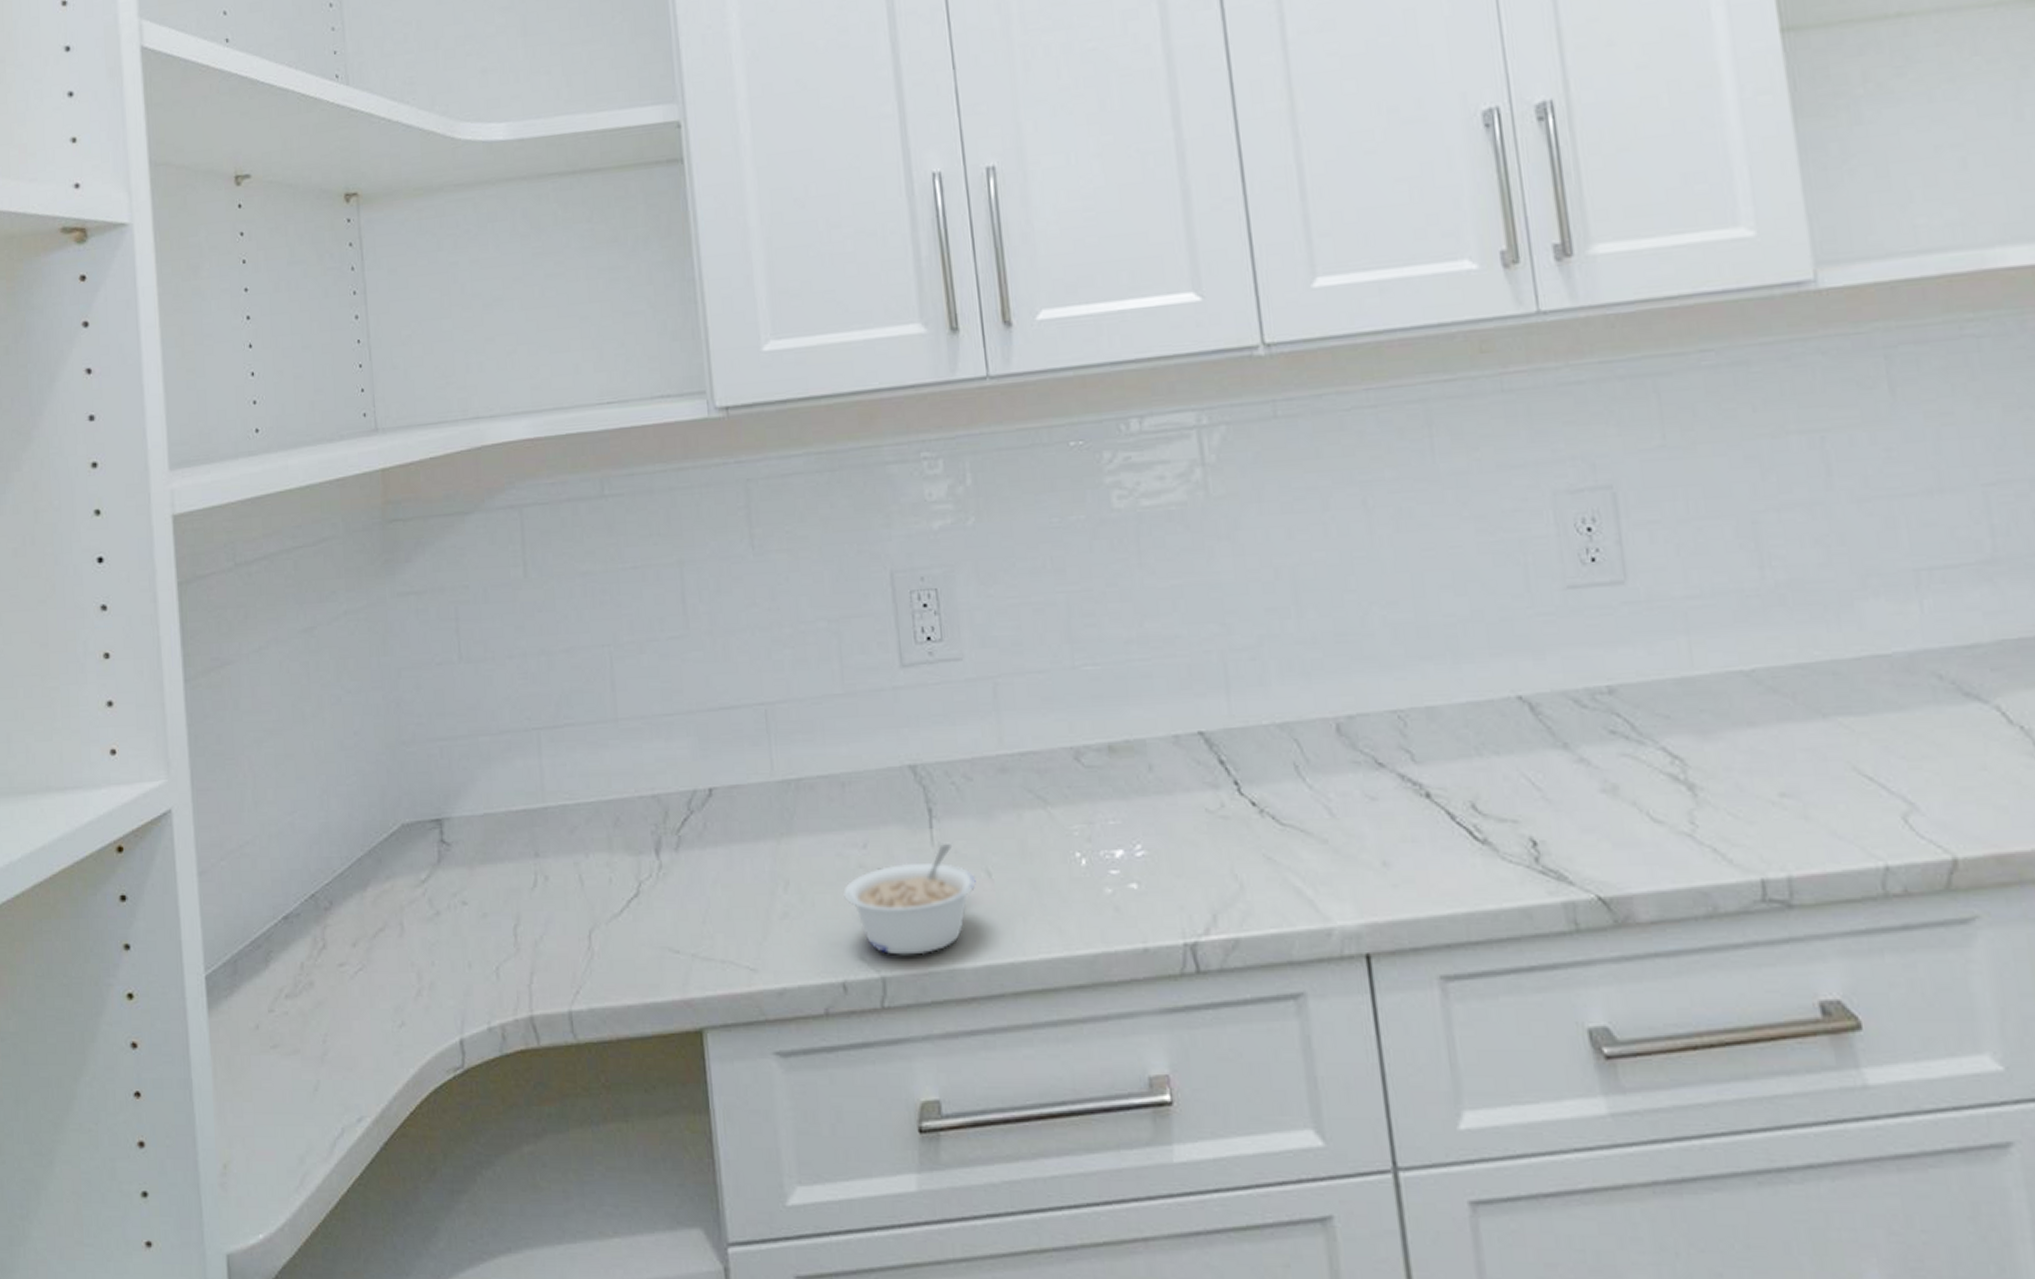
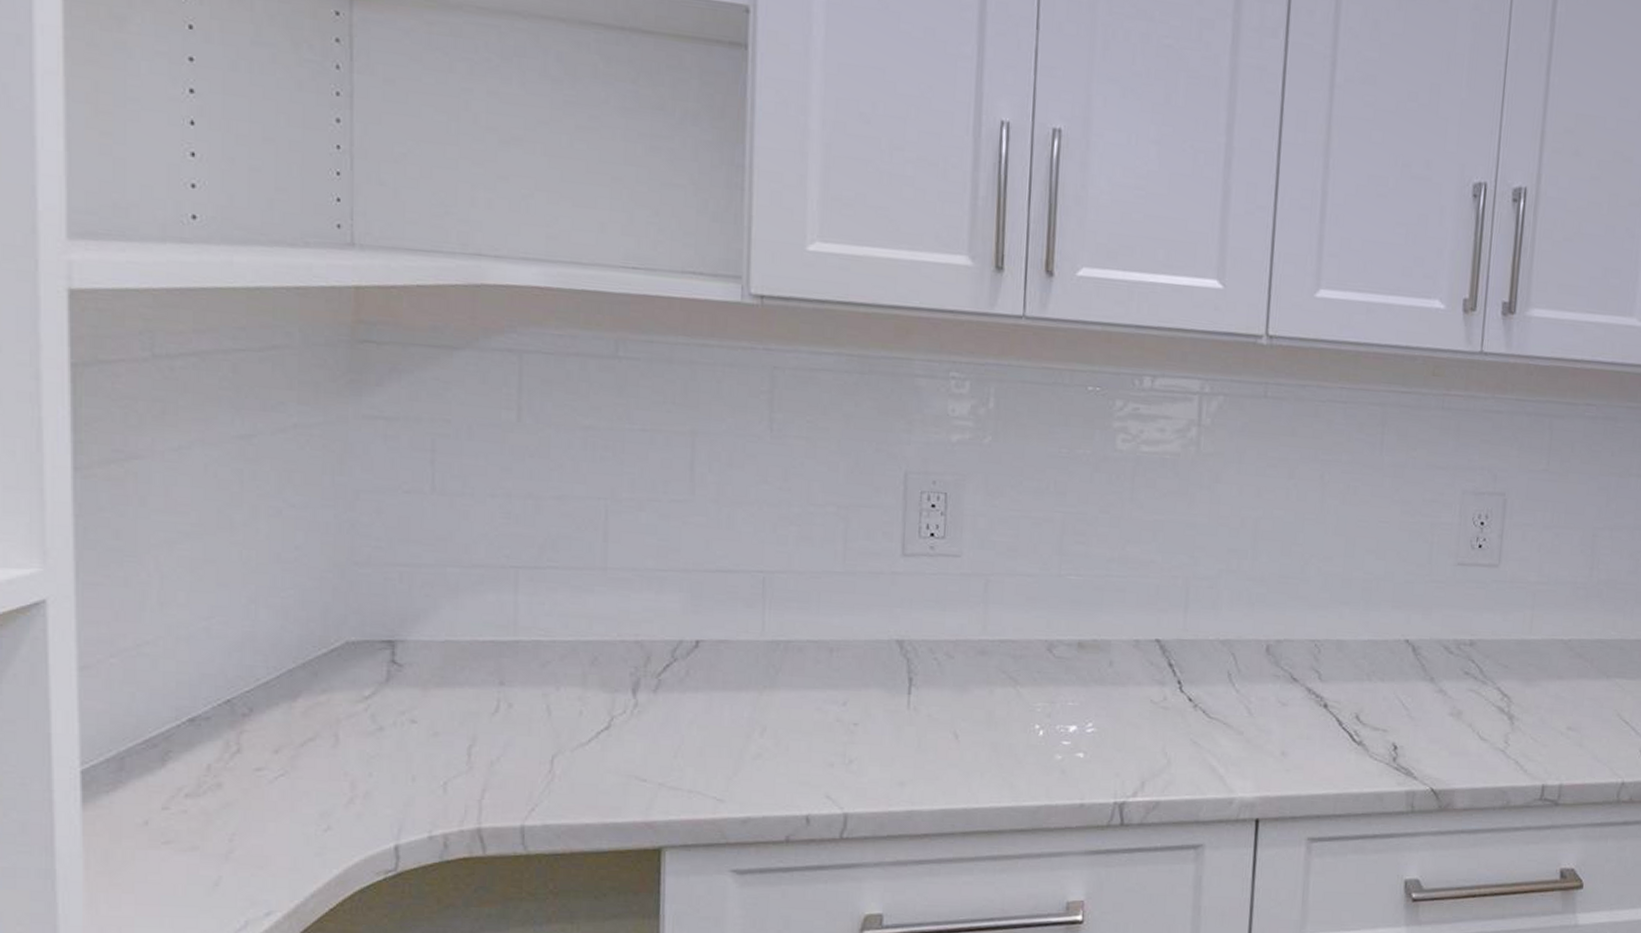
legume: present [843,844,976,955] -> none [818,708,944,798]

